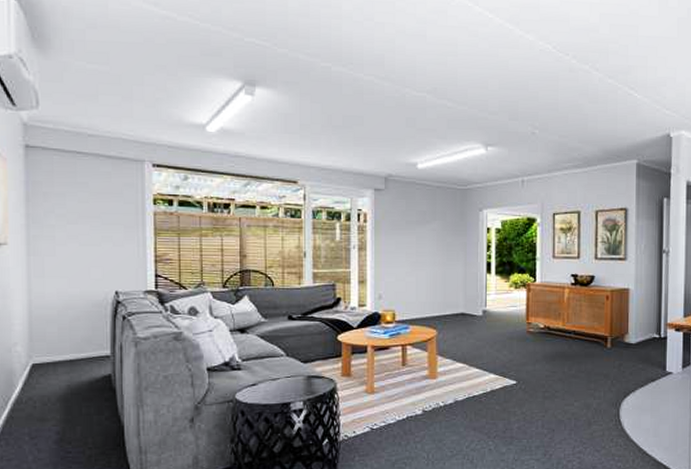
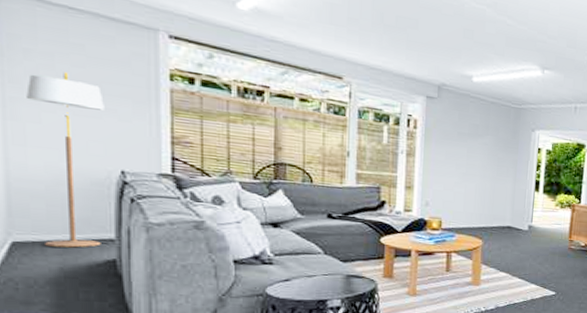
floor lamp: none [45,208,103,366] -> present [26,72,104,248]

